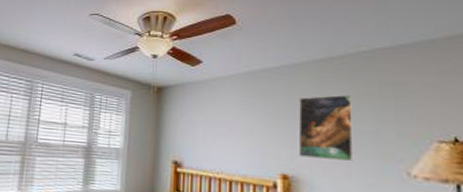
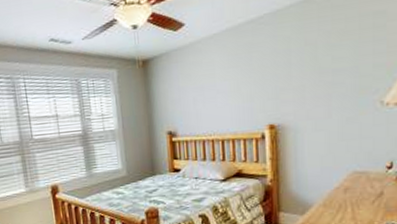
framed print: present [298,94,354,162] -> none [283,33,335,105]

